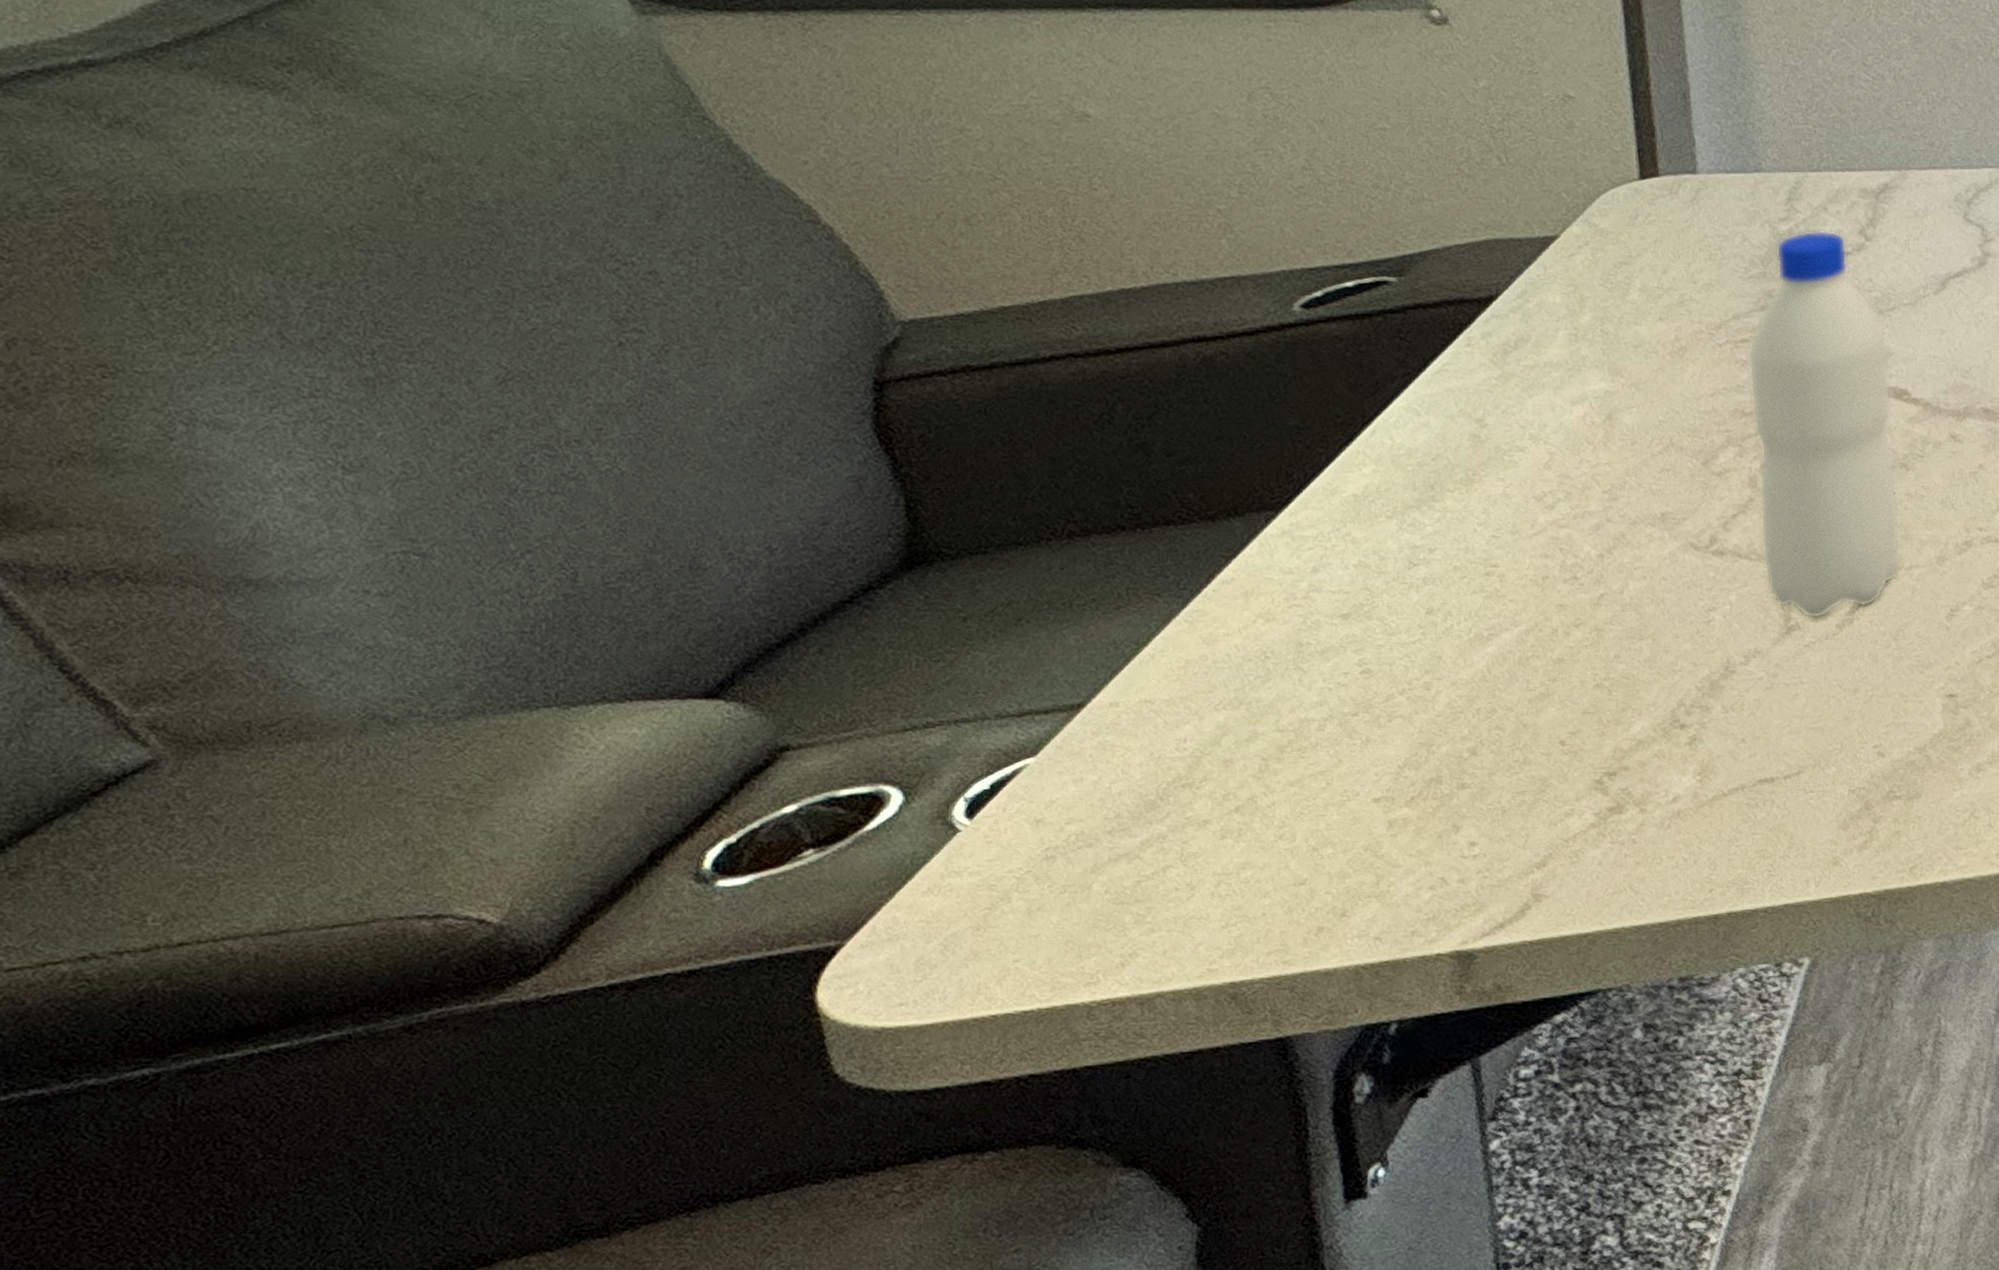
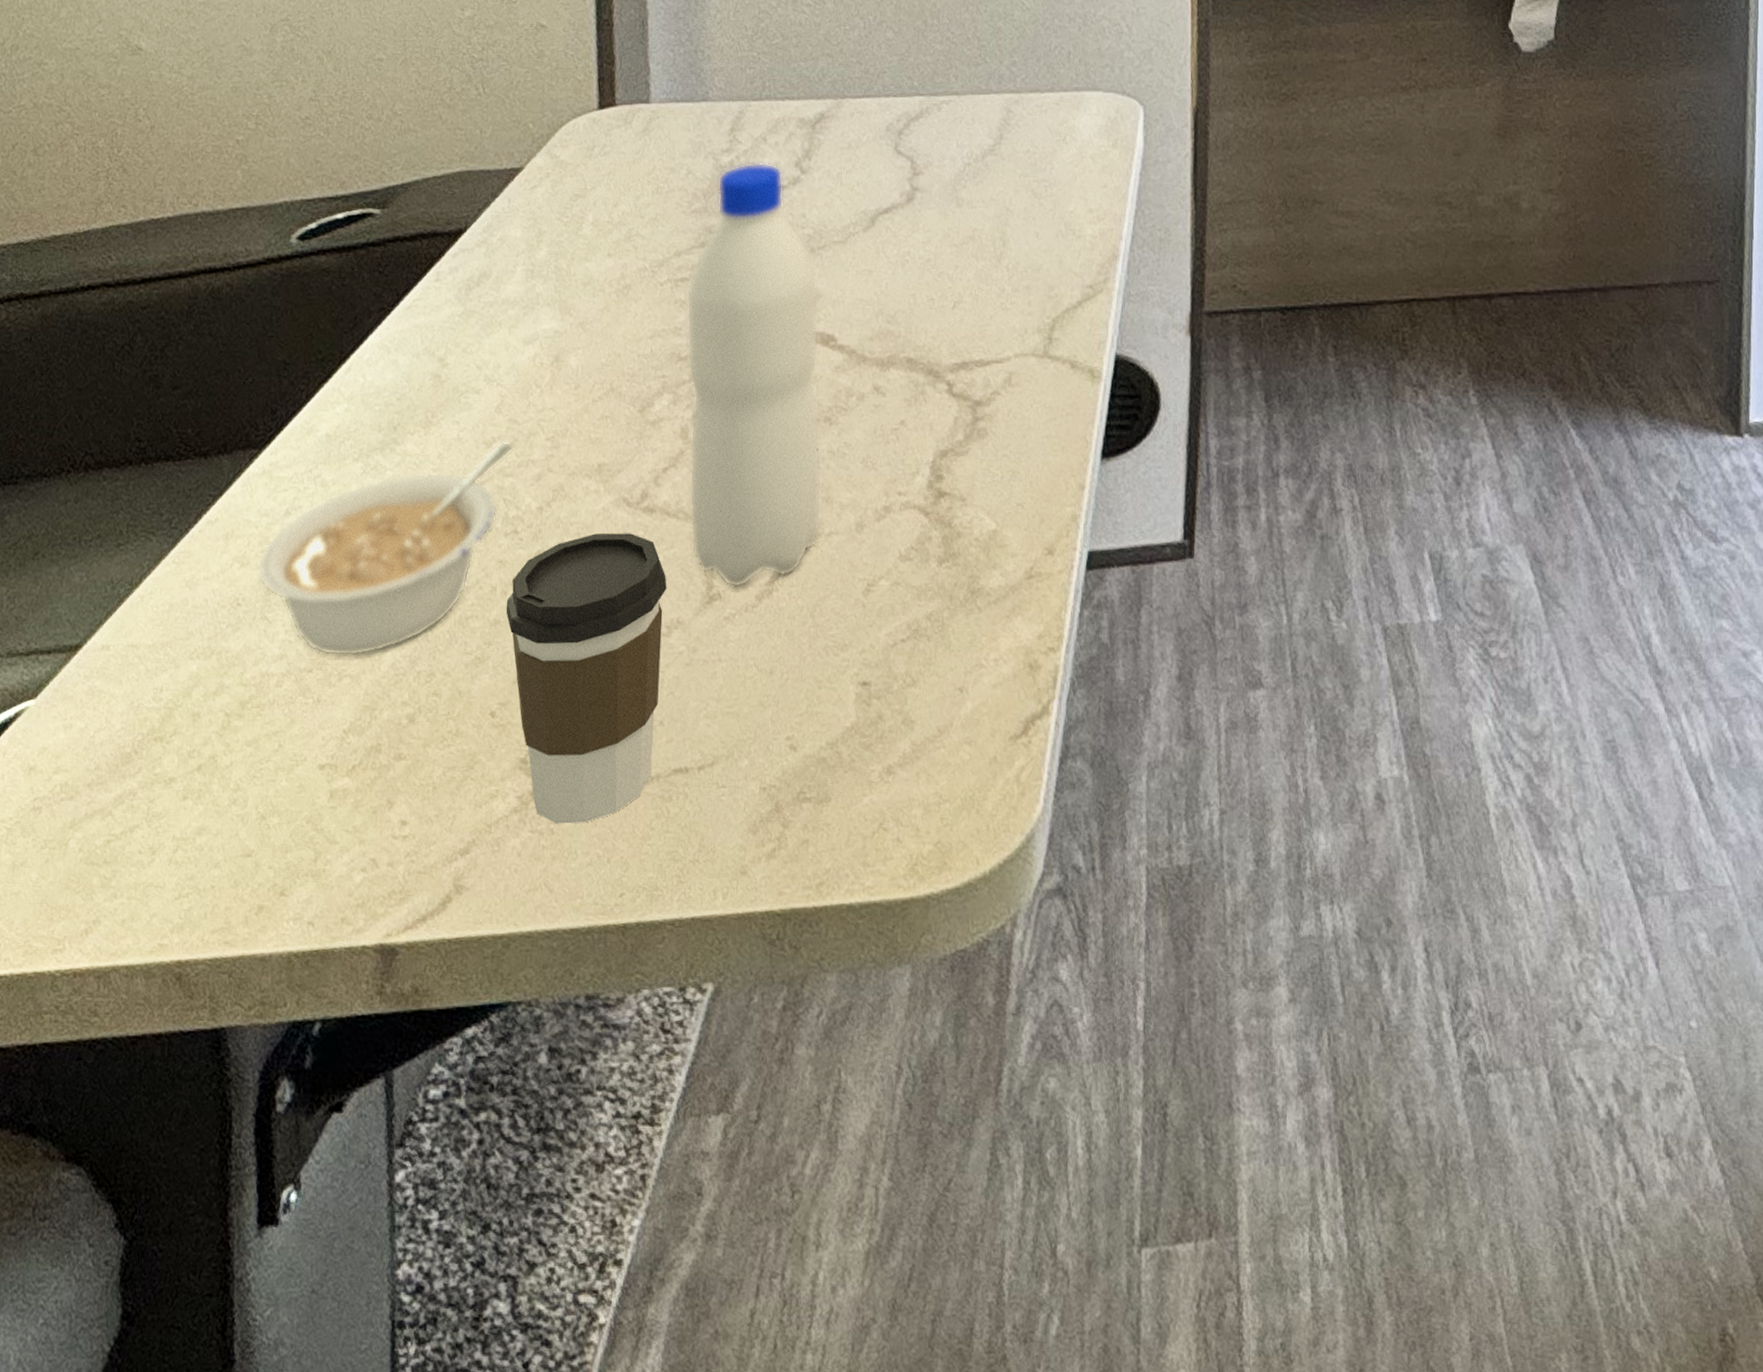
legume: none [1284,495,1566,700] -> present [256,441,513,657]
coffee cup: none [1569,574,1742,834] -> present [506,532,667,824]

